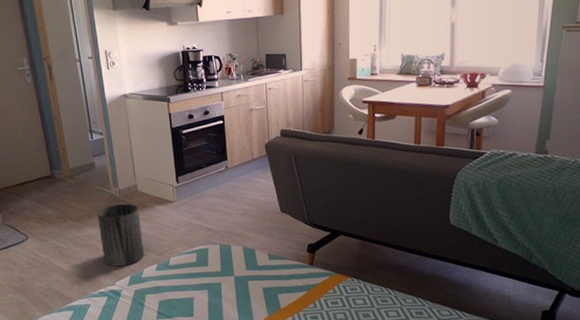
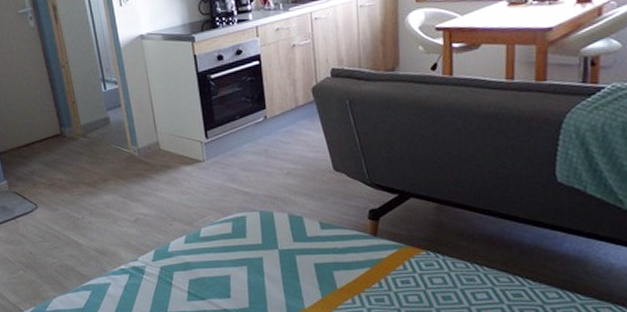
trash can: present [97,203,145,266] -> none [114,164,171,239]

